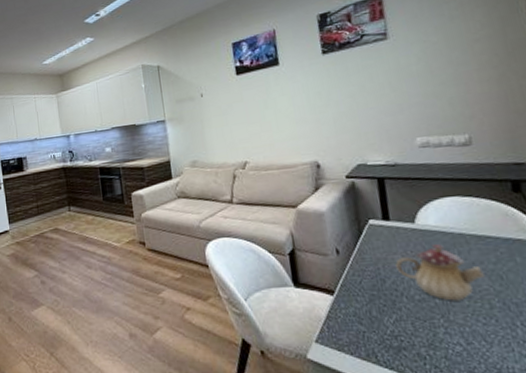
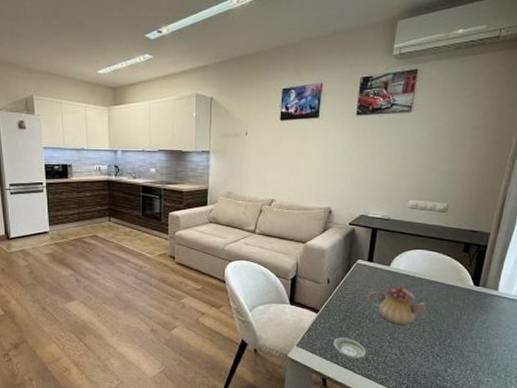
saucer: none [364,326,416,355] -> present [333,337,366,359]

